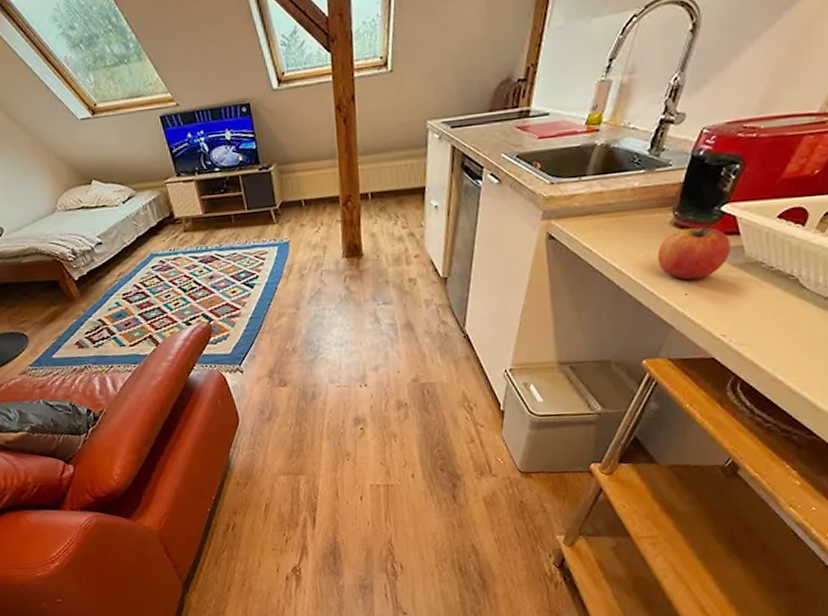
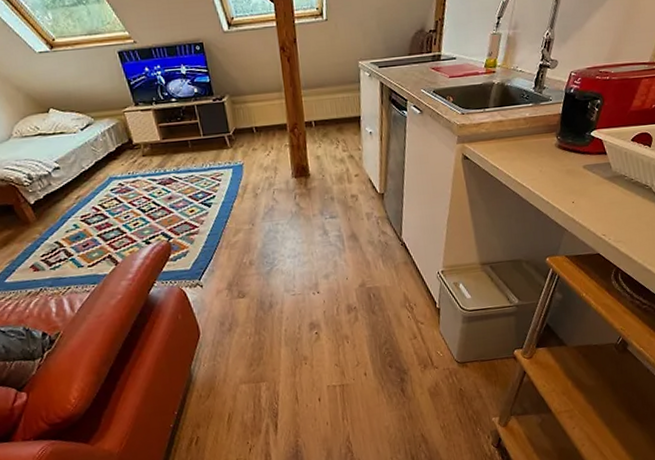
apple: present [657,223,730,280] -> none [548,145,601,191]

